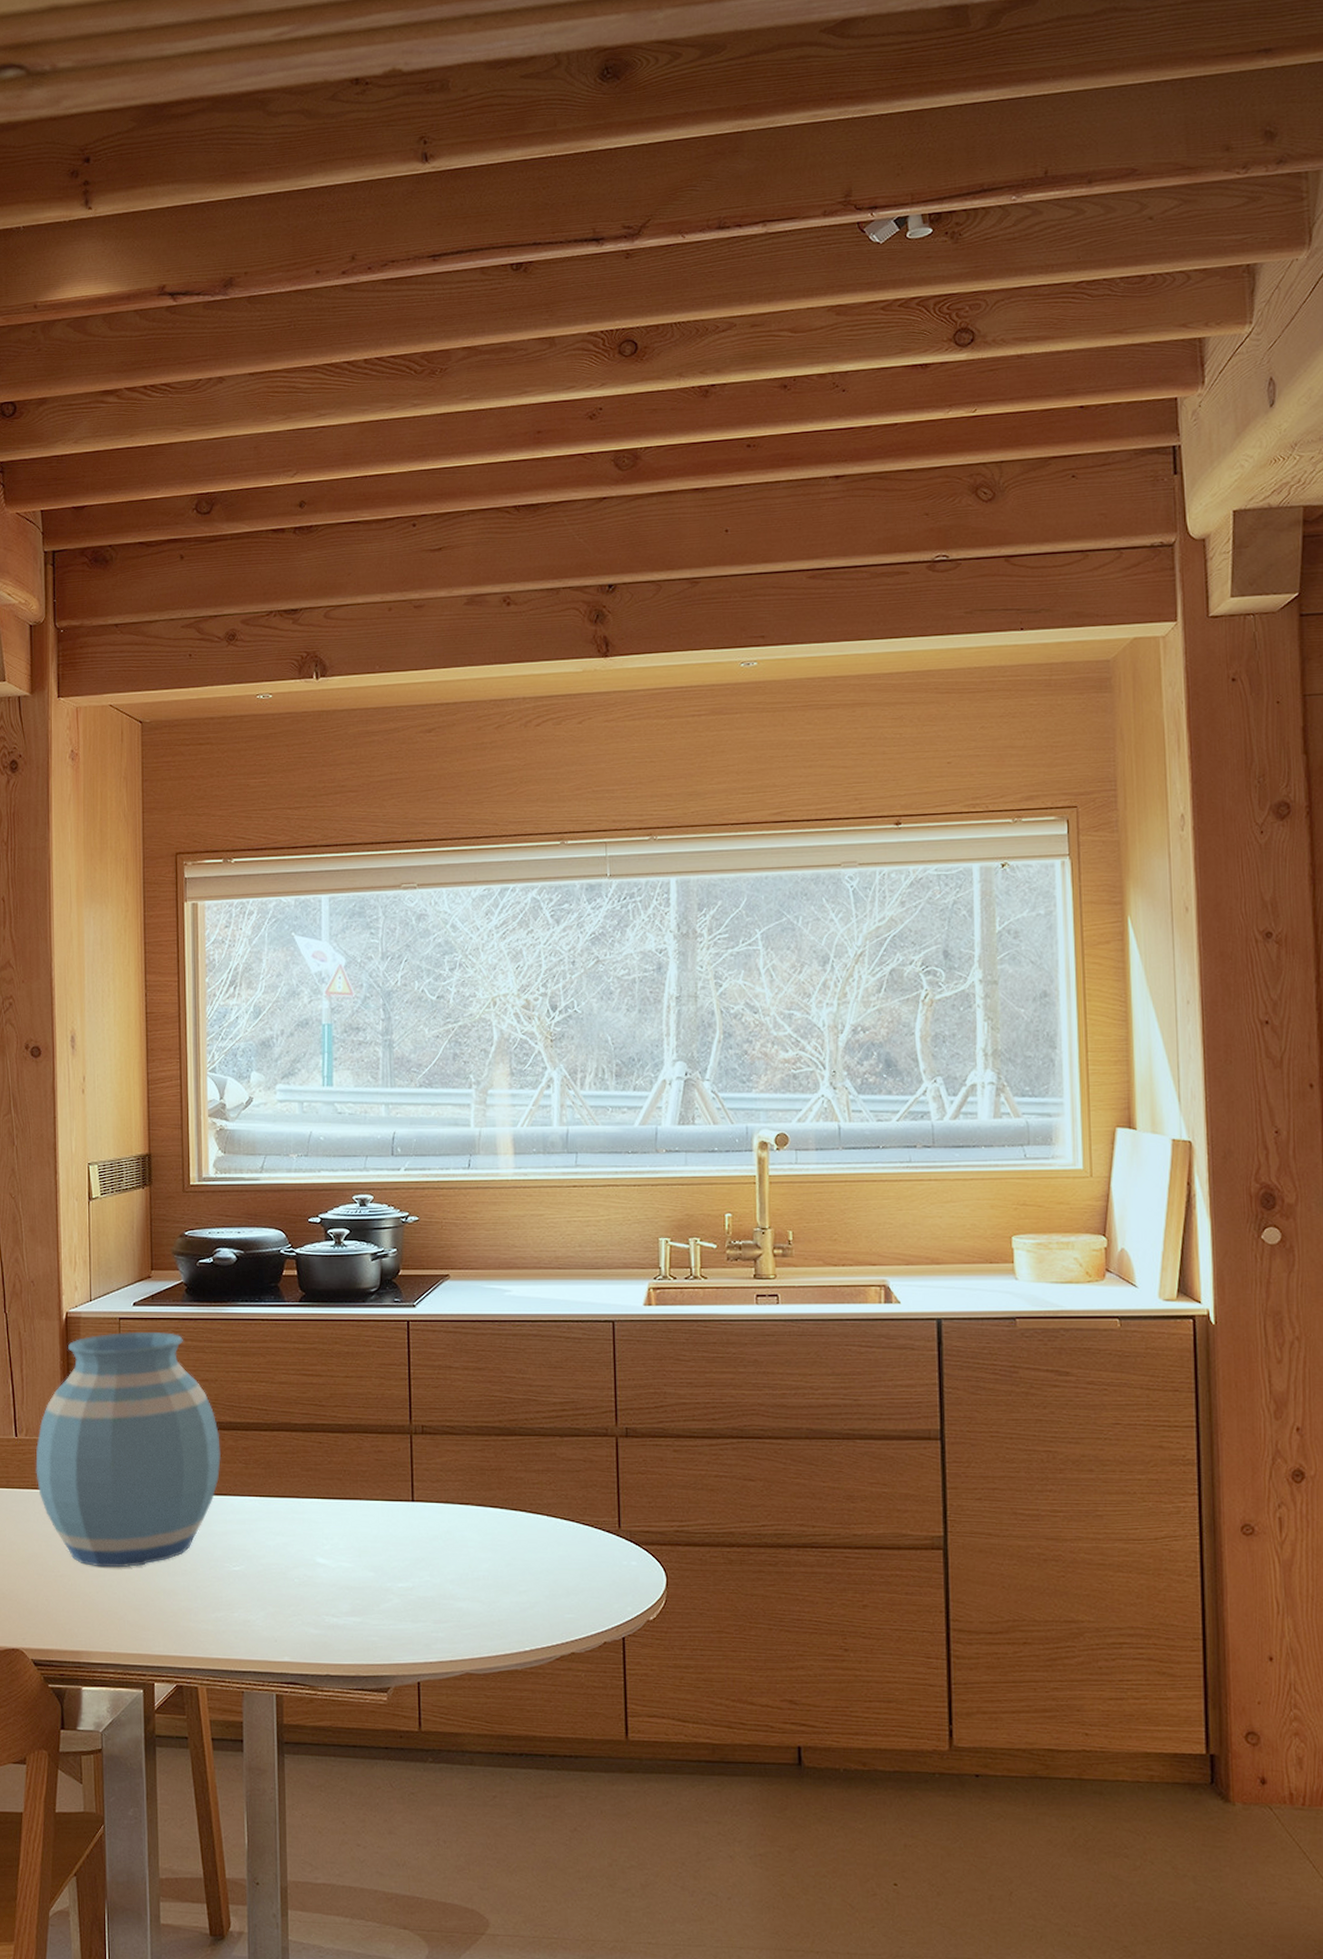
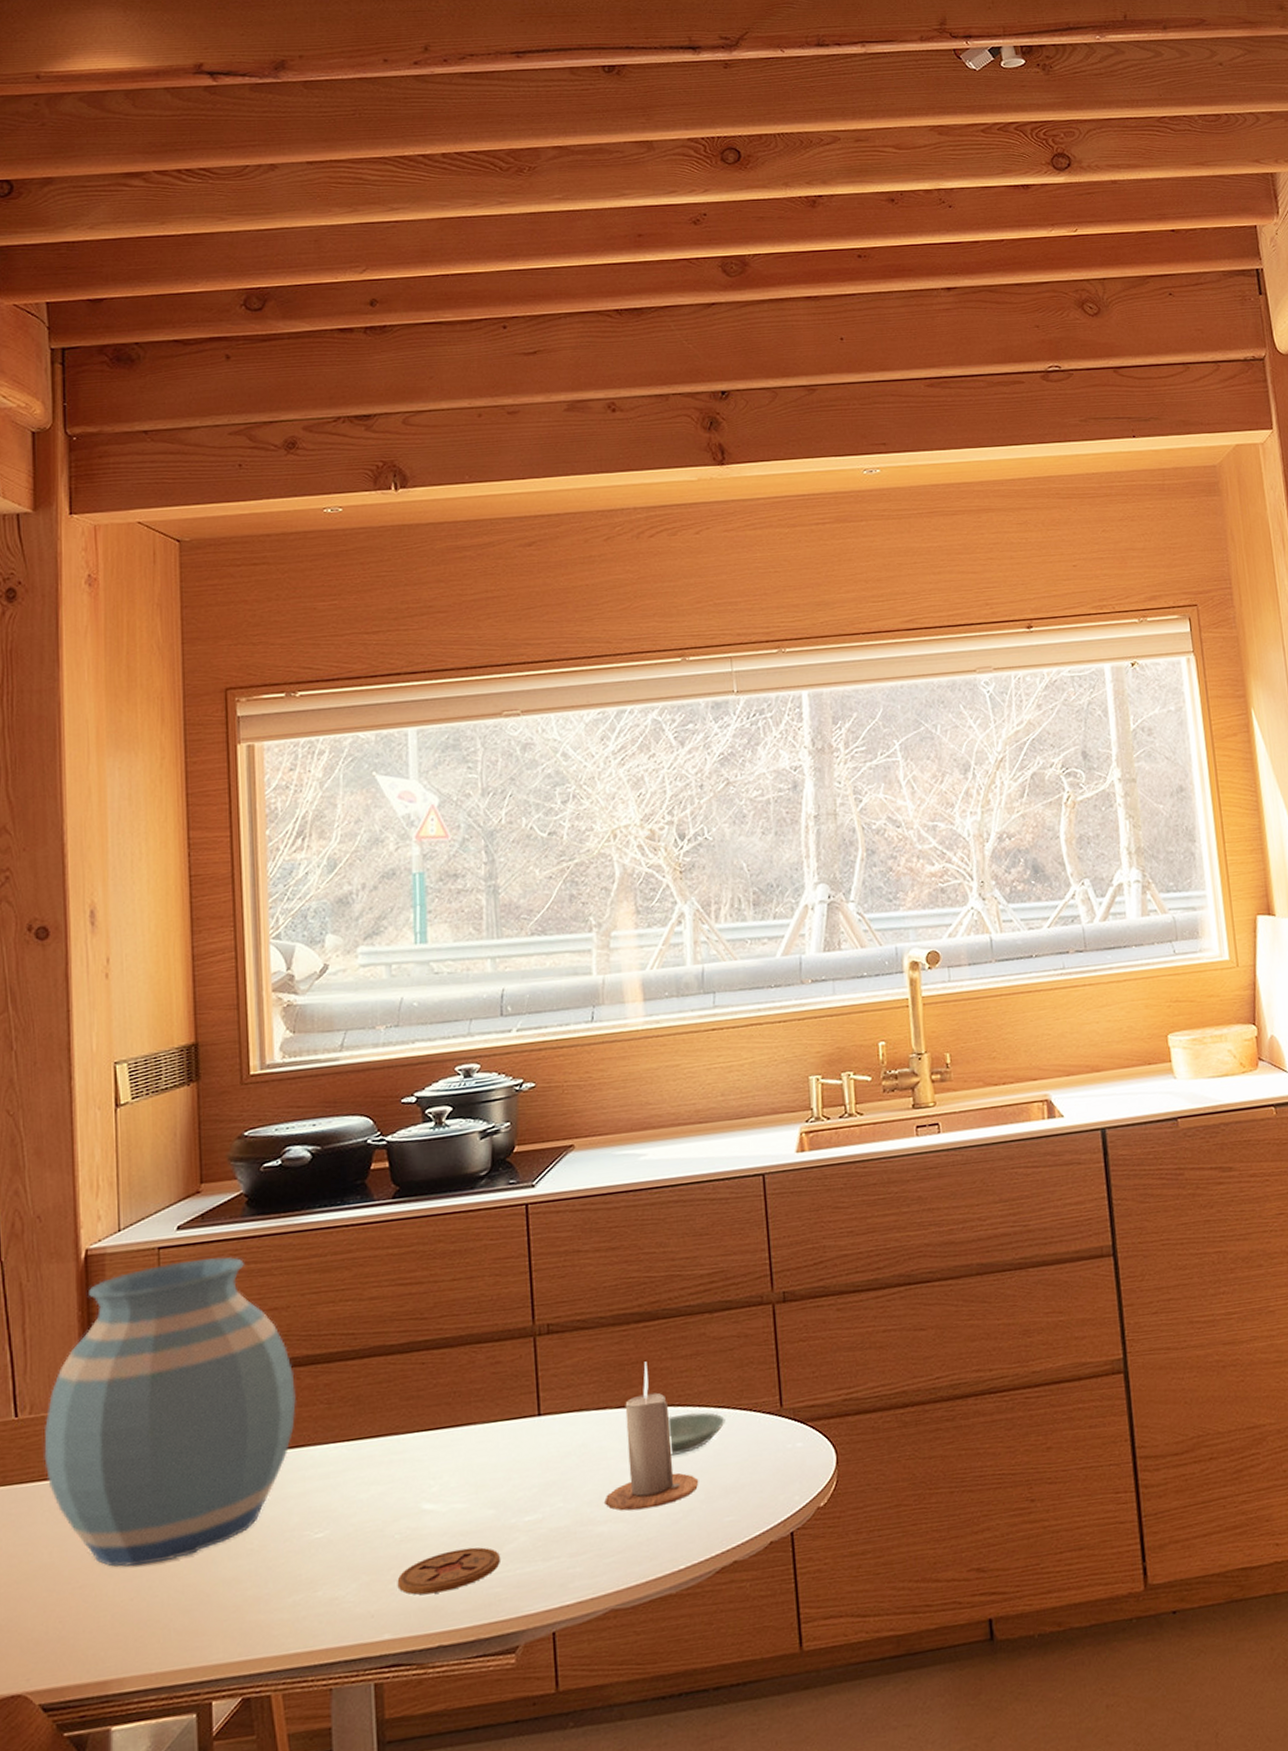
coaster: none [295,1600,377,1632] -> present [397,1547,500,1595]
candle: none [464,1470,545,1595] -> present [604,1361,699,1511]
saucer: none [519,1519,570,1554] -> present [667,1412,726,1456]

